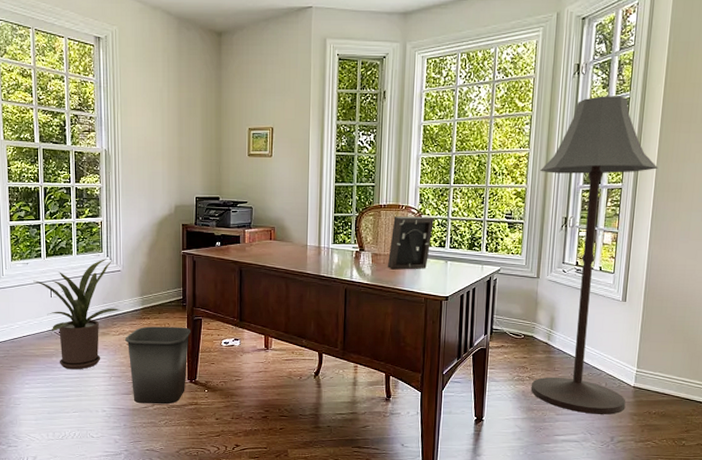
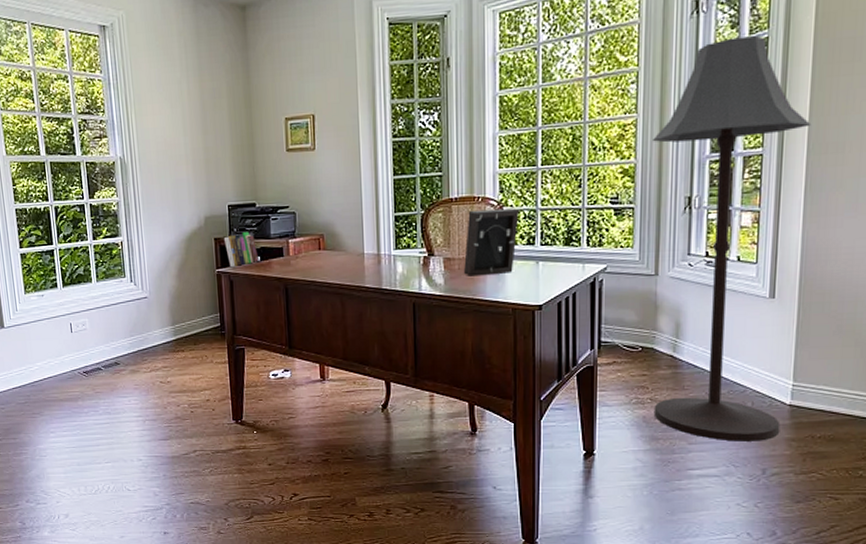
house plant: present [33,259,121,370] -> none [50,284,151,414]
waste bin: present [125,326,192,405] -> none [158,359,234,450]
books: none [190,220,219,250] -> present [223,231,259,268]

